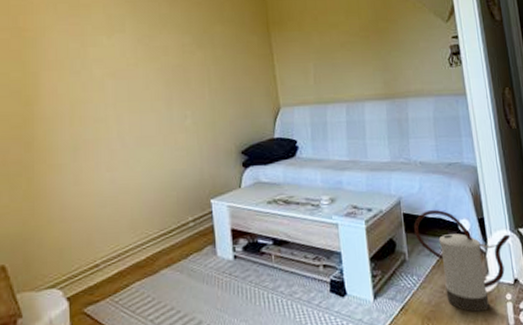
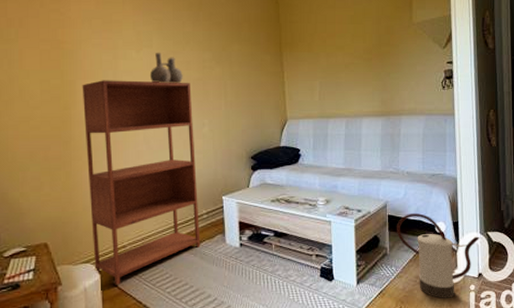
bookshelf: none [46,69,188,314] -> present [82,80,201,285]
ceramic vessel: none [122,37,161,71] -> present [149,52,183,83]

